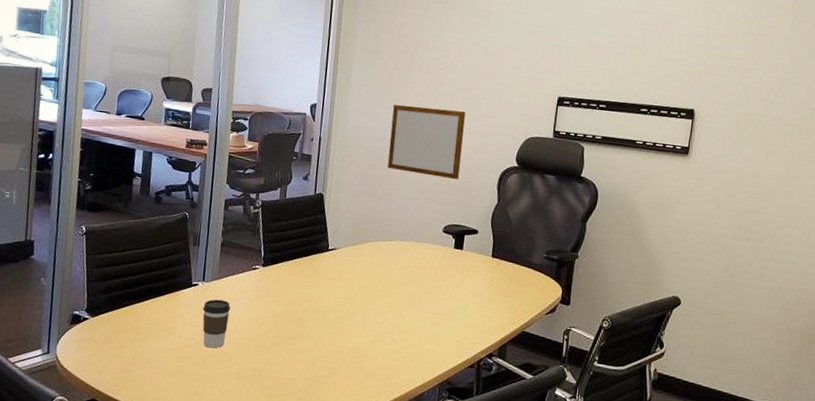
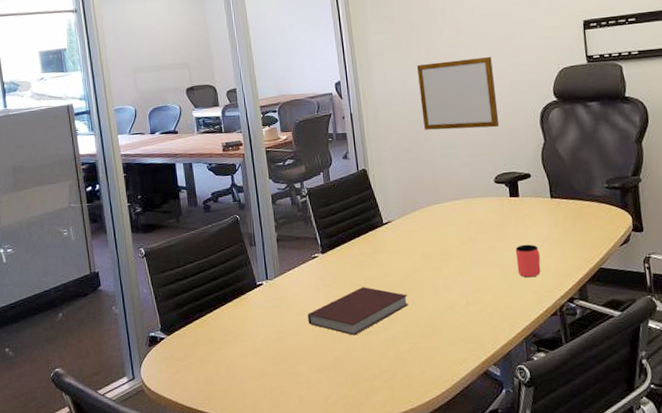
coffee cup: present [202,299,230,349] -> none [272,294,300,345]
notebook: none [235,306,337,351] -> present [308,287,408,336]
cup: none [446,295,470,328] -> present [515,244,541,278]

